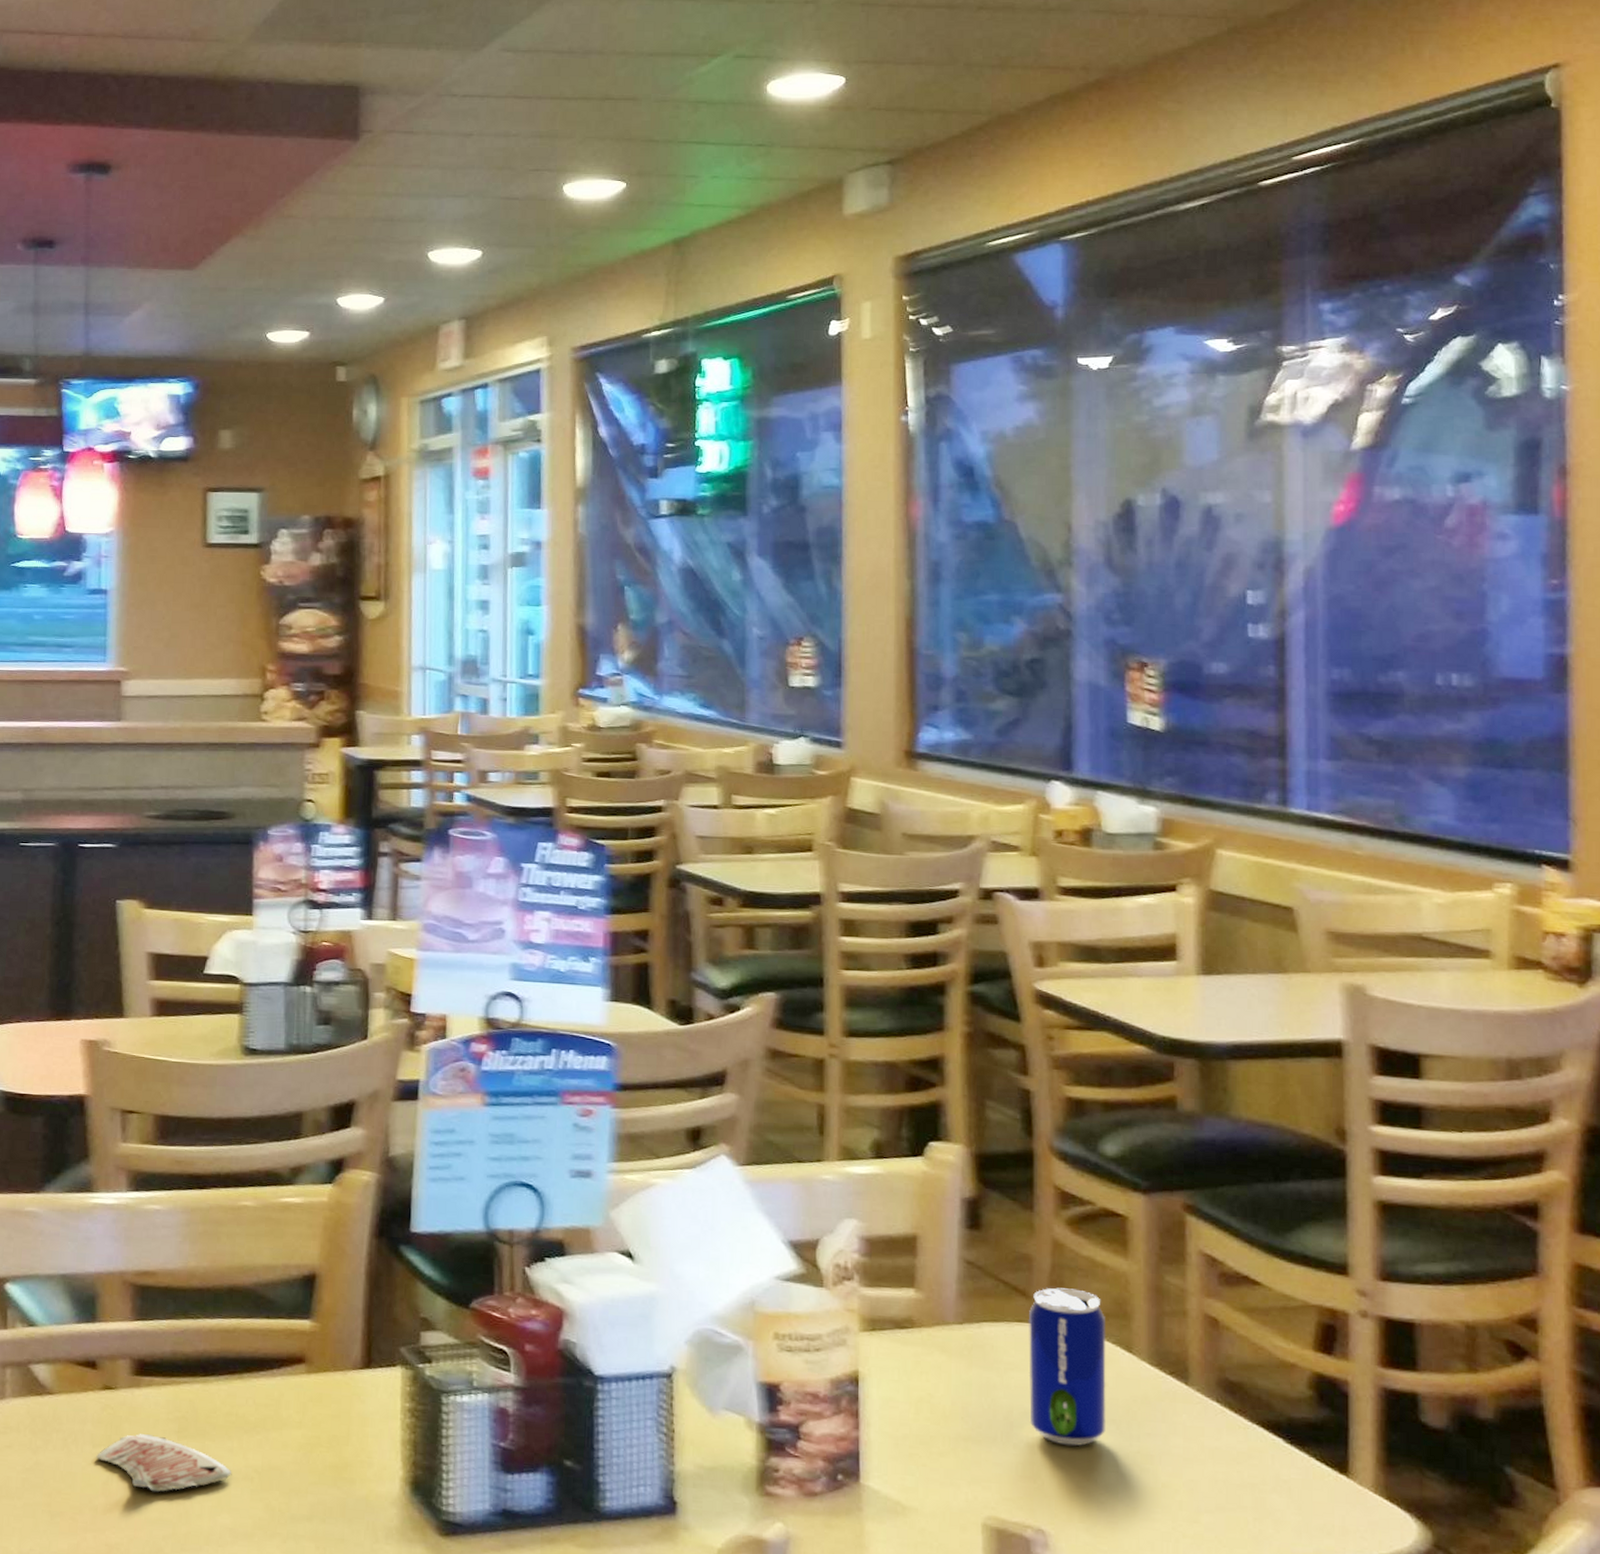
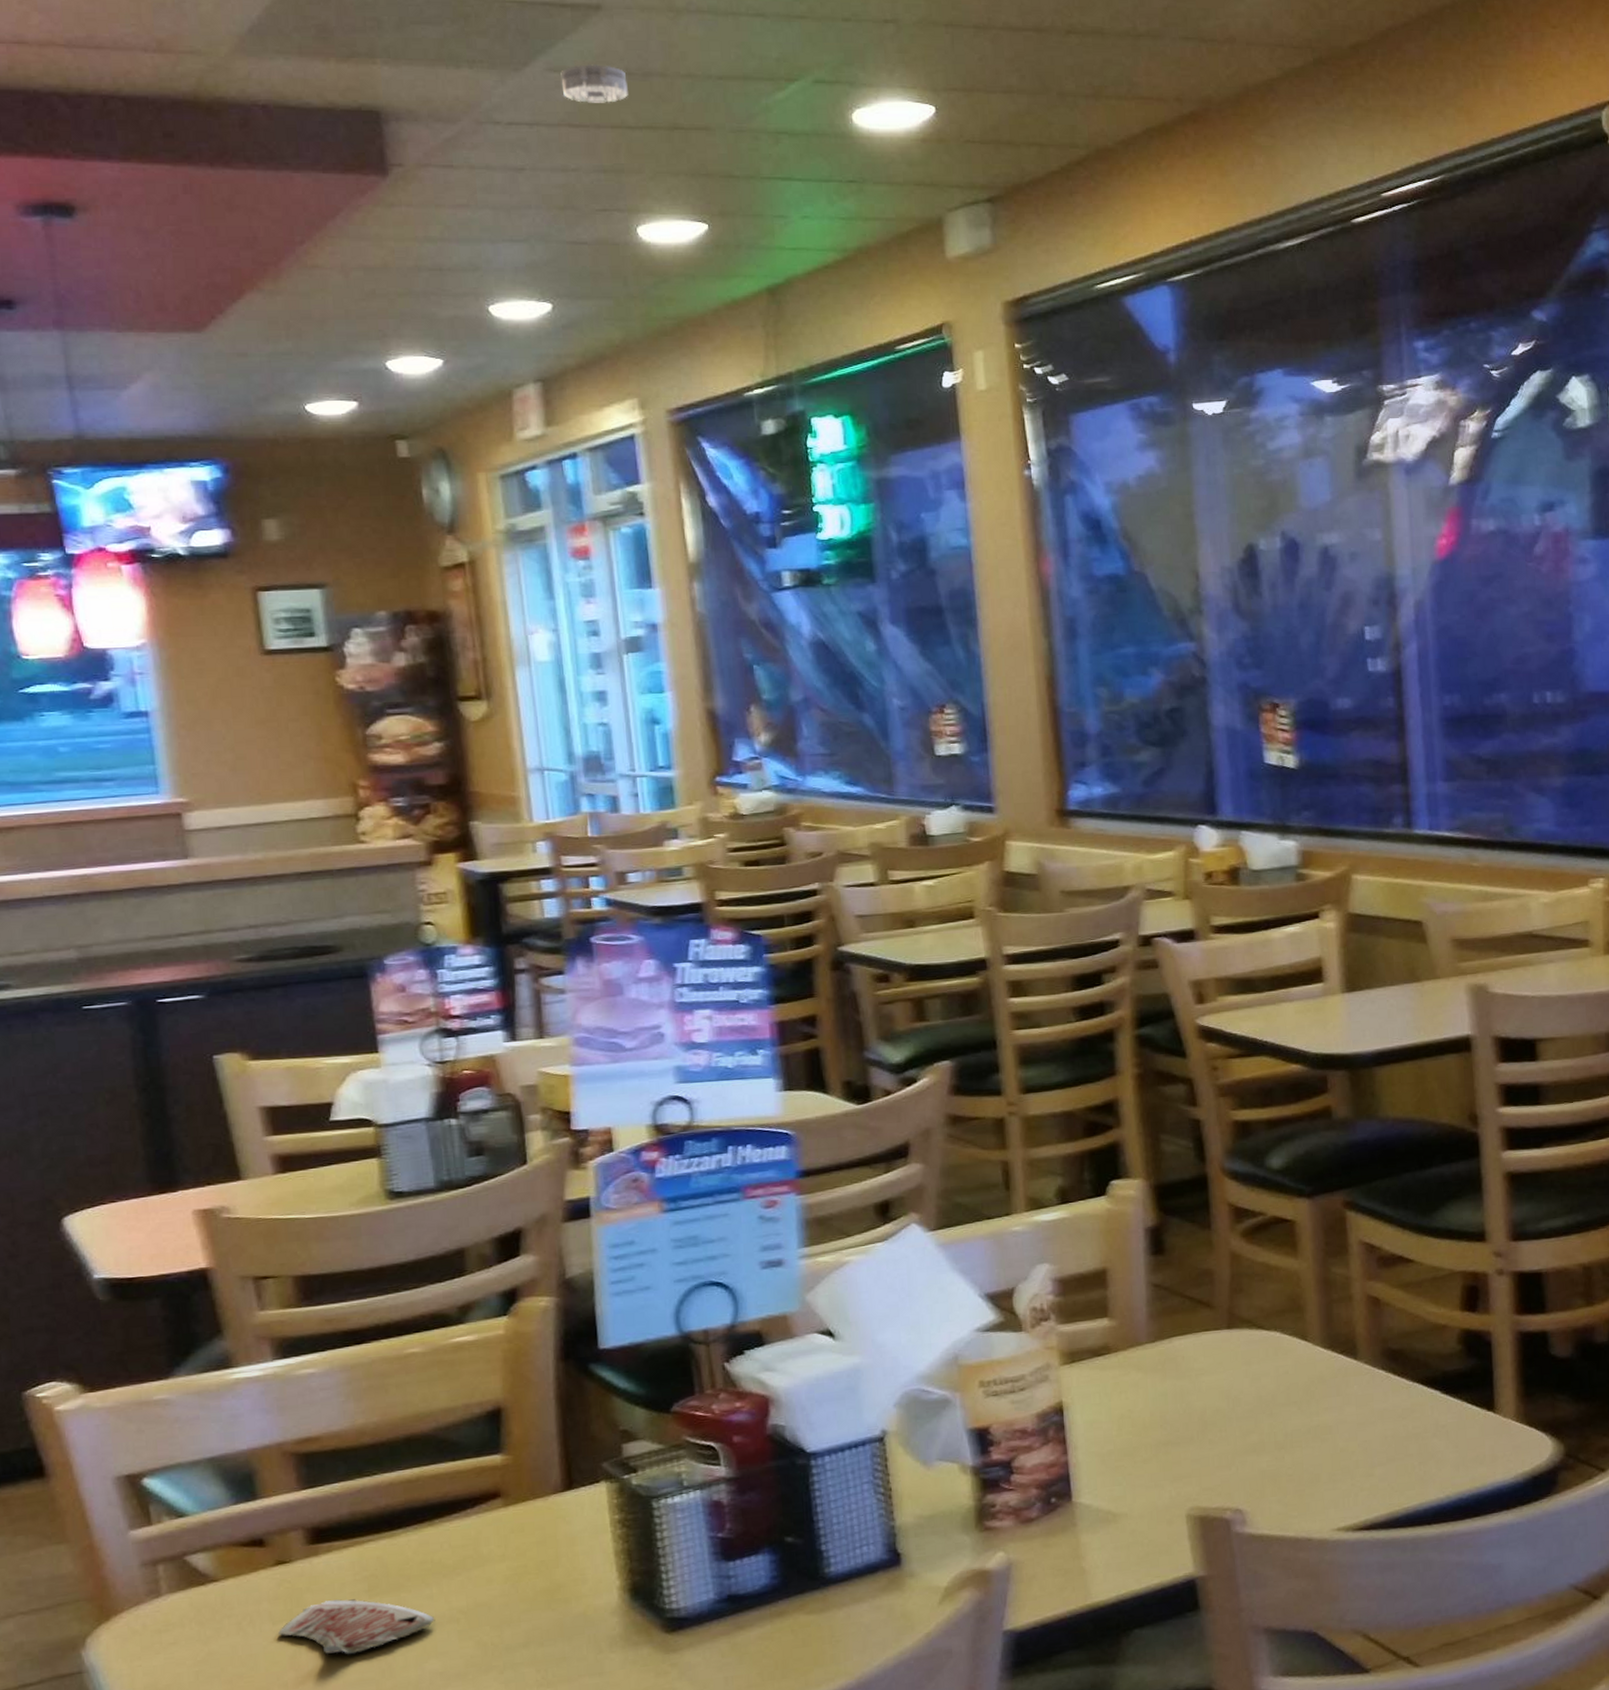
smoke detector: none [512,45,569,78] -> present [560,64,628,103]
beer can: present [1028,1287,1106,1447] -> none [1213,1293,1289,1433]

